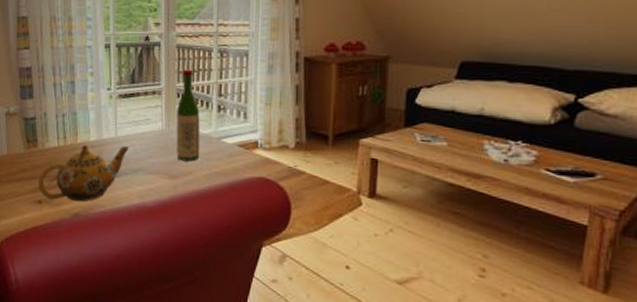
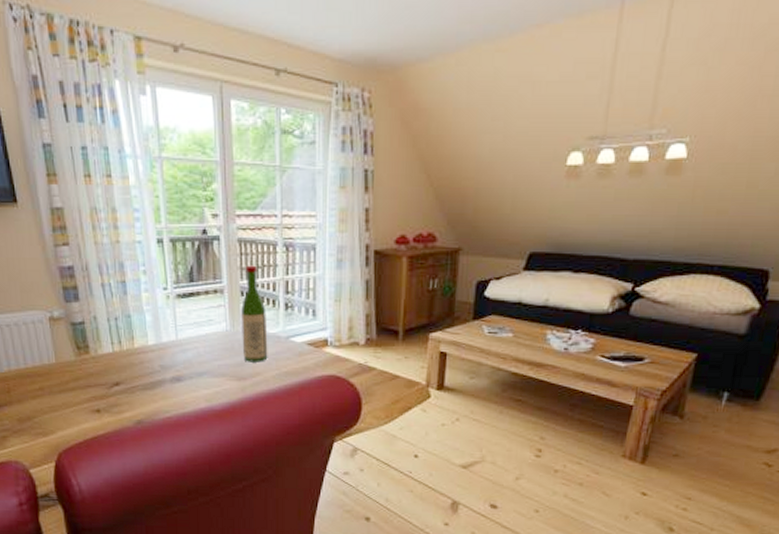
teapot: present [38,144,129,202] -> none [94,349,192,409]

